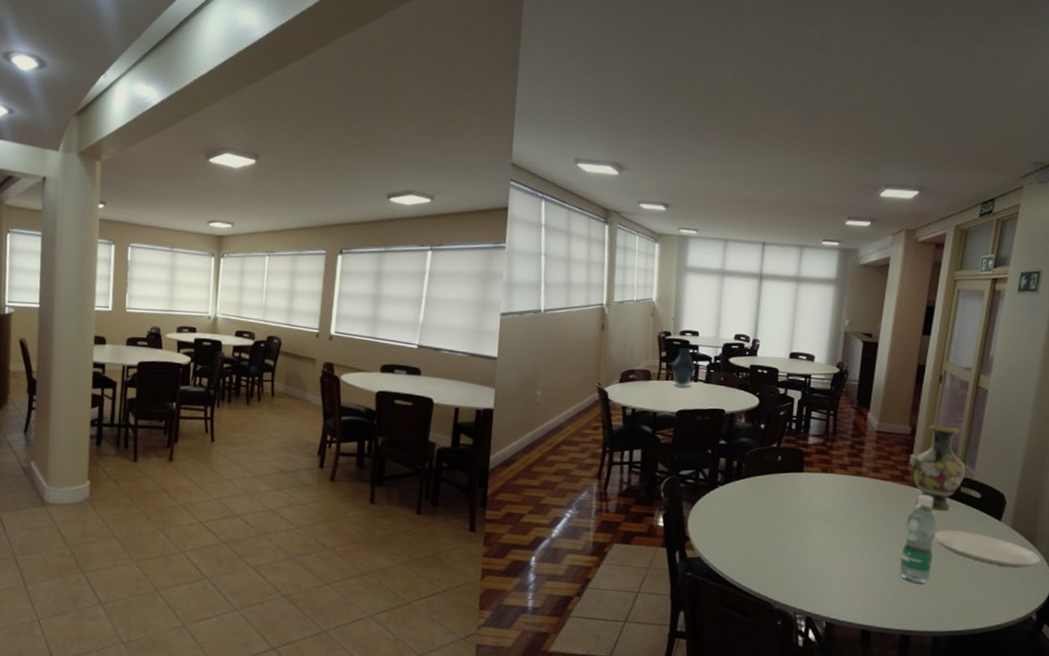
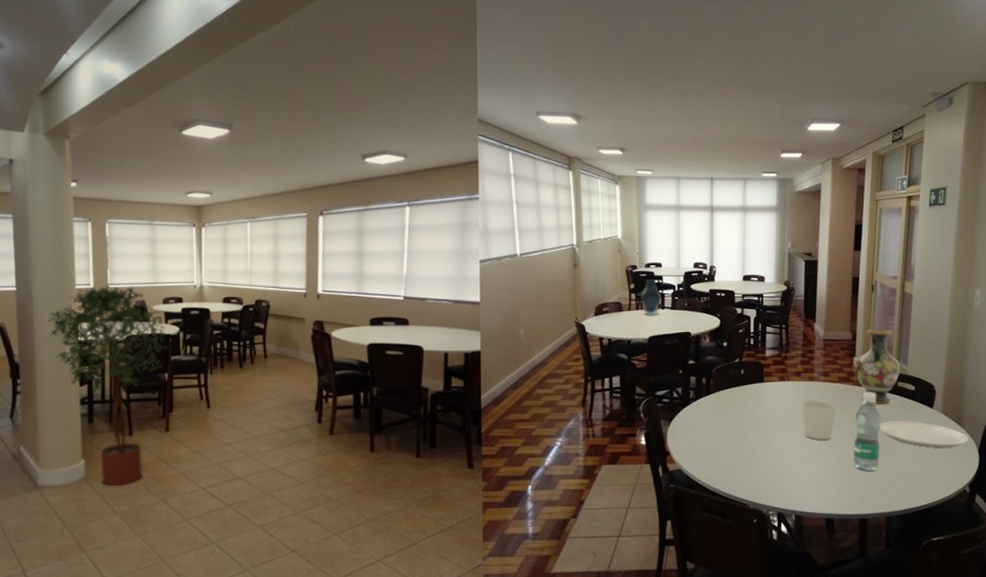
potted tree: none [66,309,179,511] -> present [48,285,169,486]
dixie cup: none [845,497,886,544] -> present [803,400,836,441]

